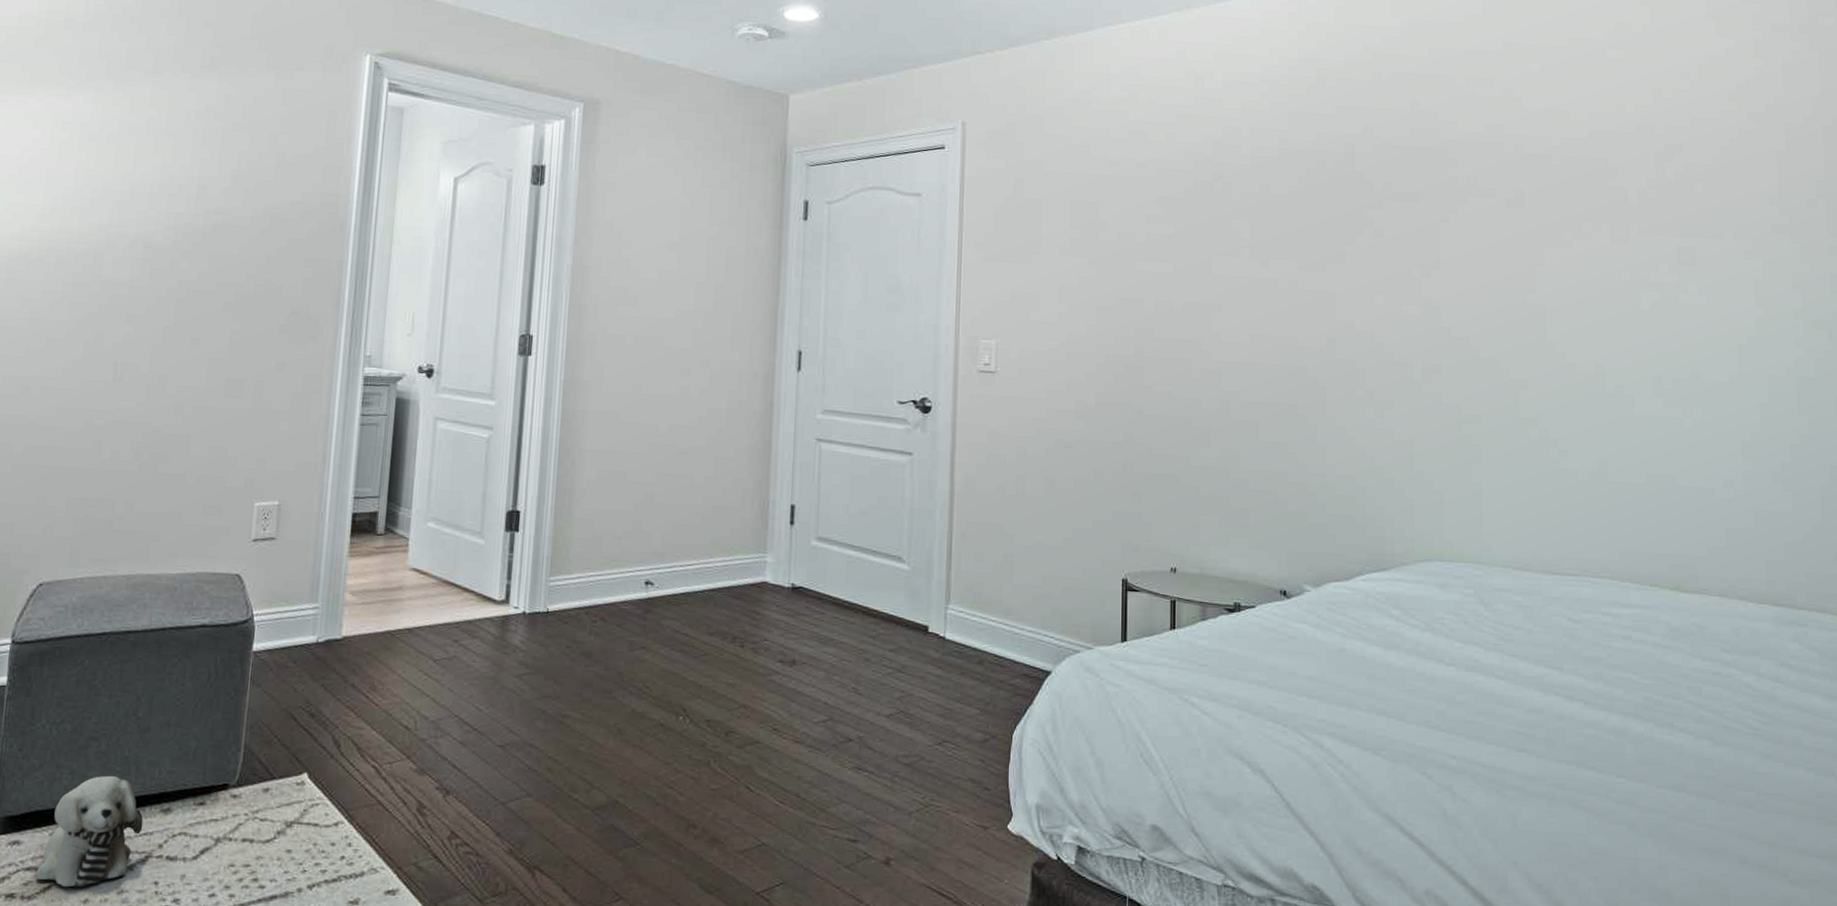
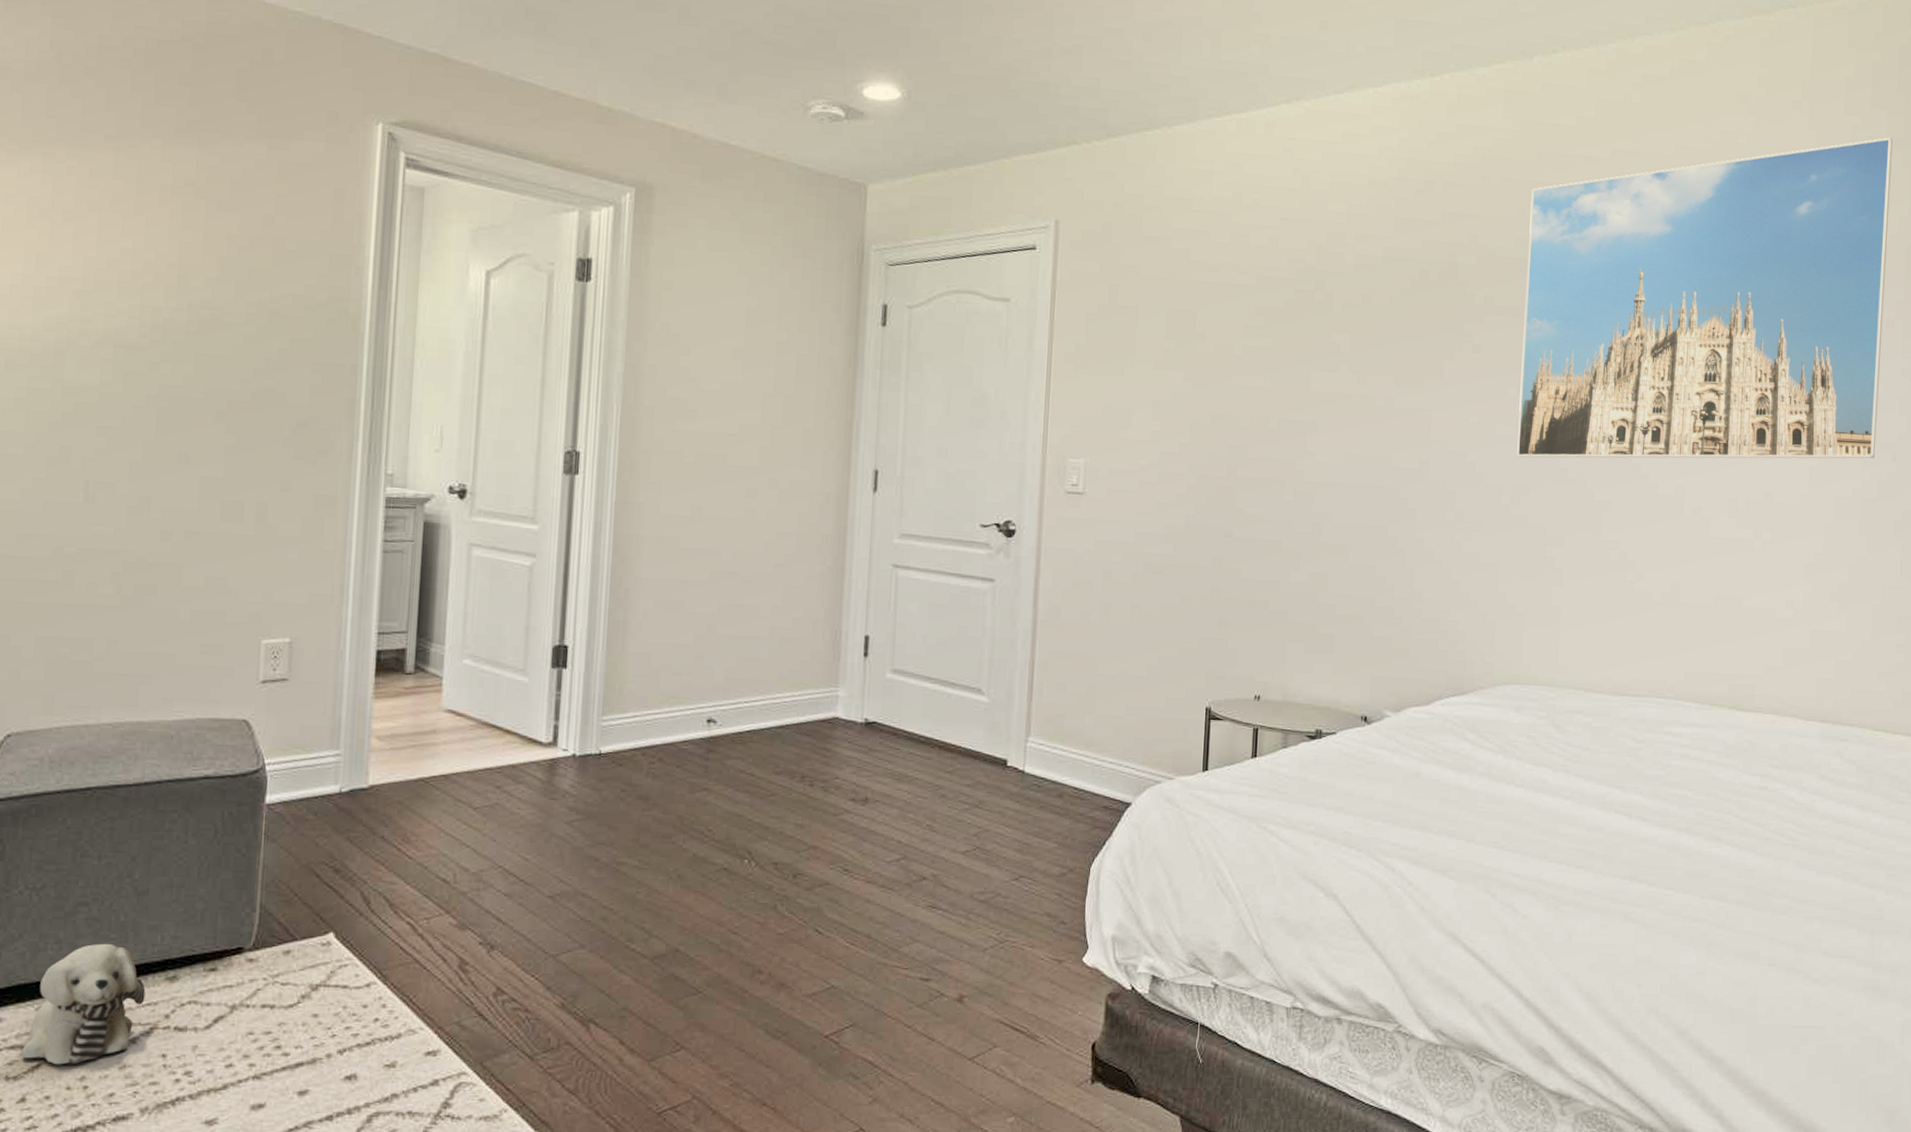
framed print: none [1424,23,1808,337] -> present [1517,137,1893,459]

